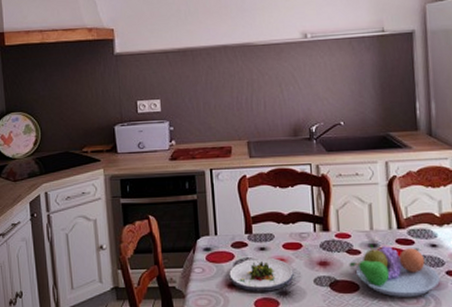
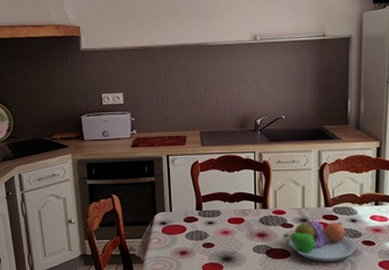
salad plate: present [229,258,294,292] -> none [181,231,236,258]

